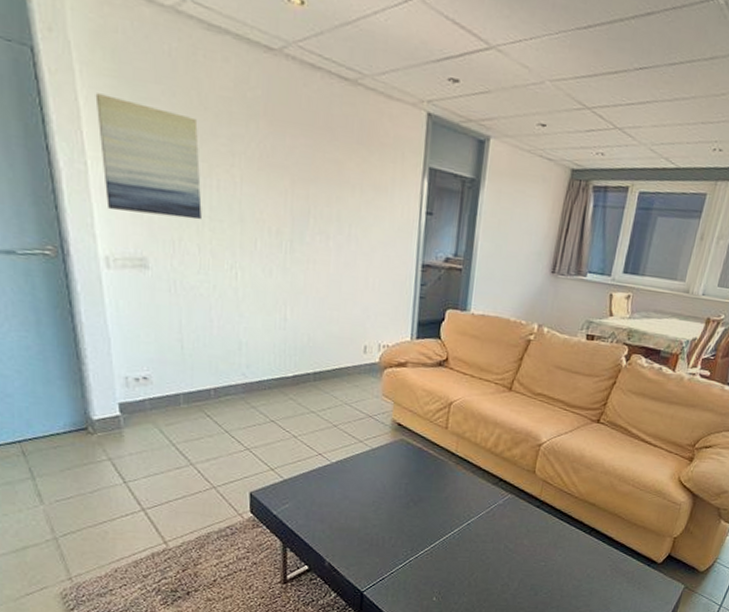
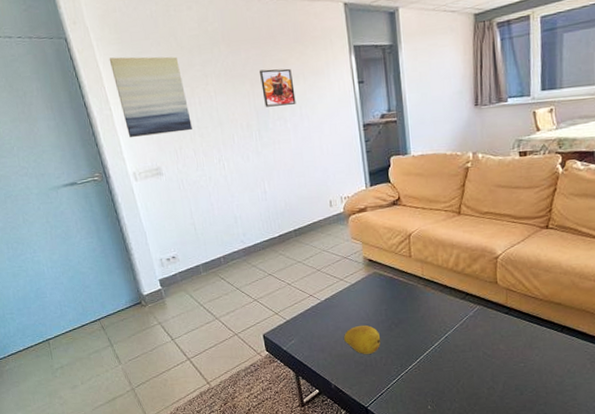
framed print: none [304,166,347,220] -> present [260,68,296,107]
fruit: none [350,497,395,532] -> present [343,325,381,354]

